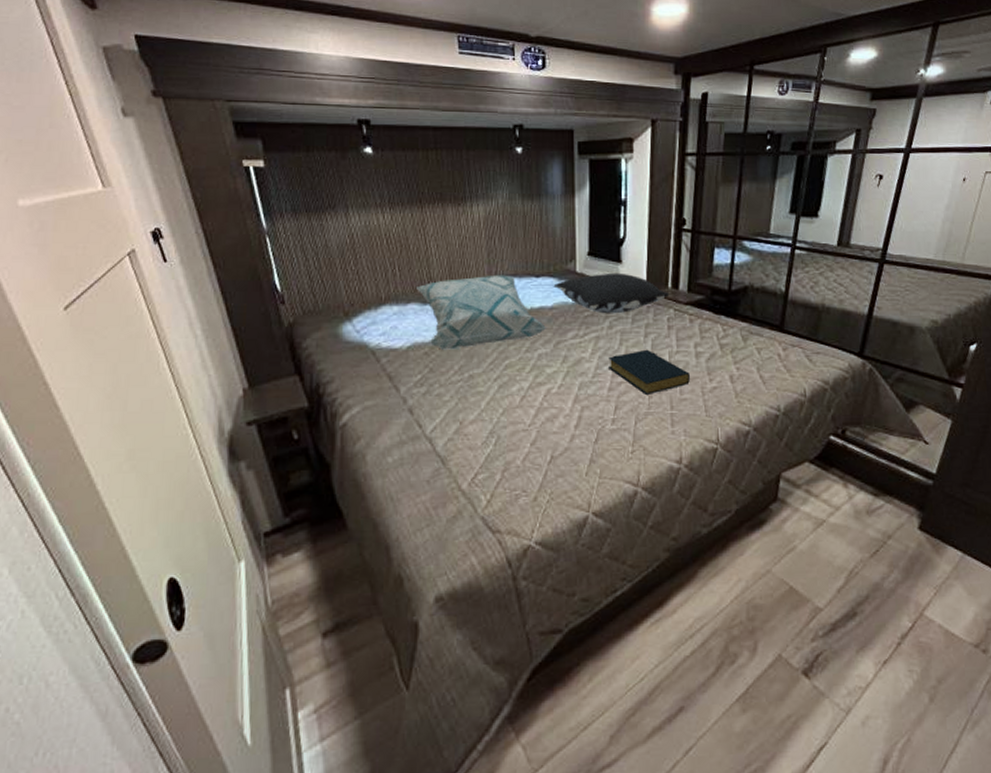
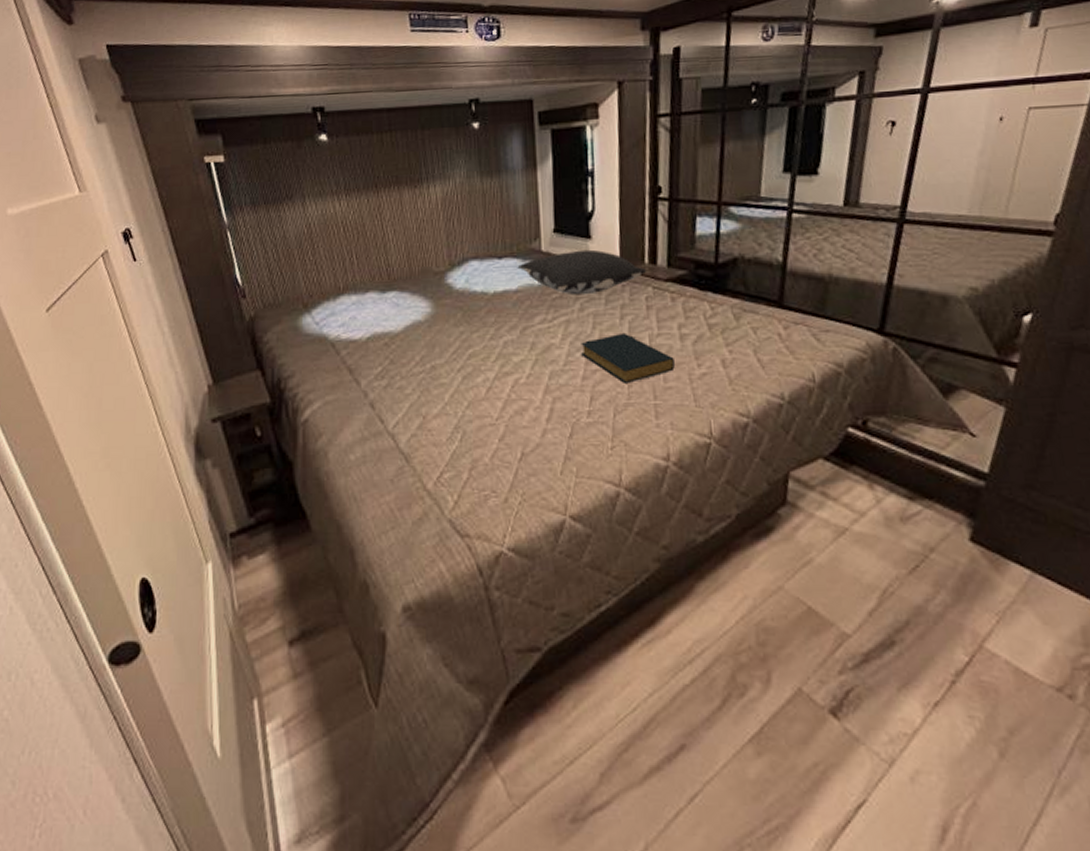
decorative pillow: present [415,275,547,350] -> none [373,257,513,340]

